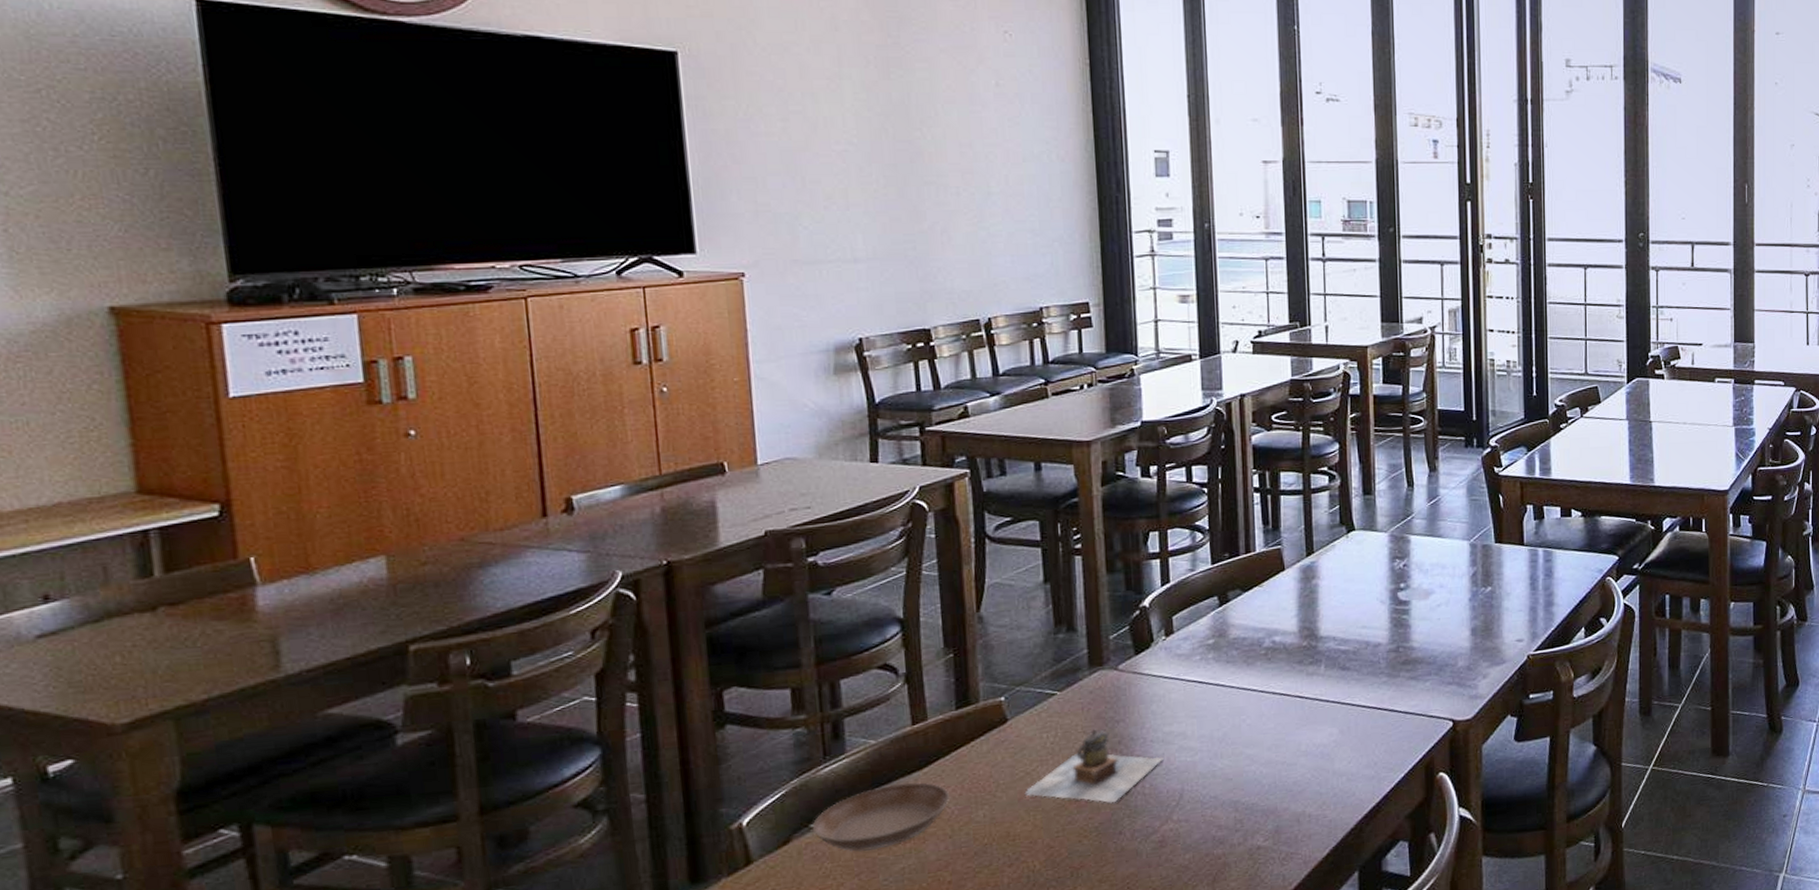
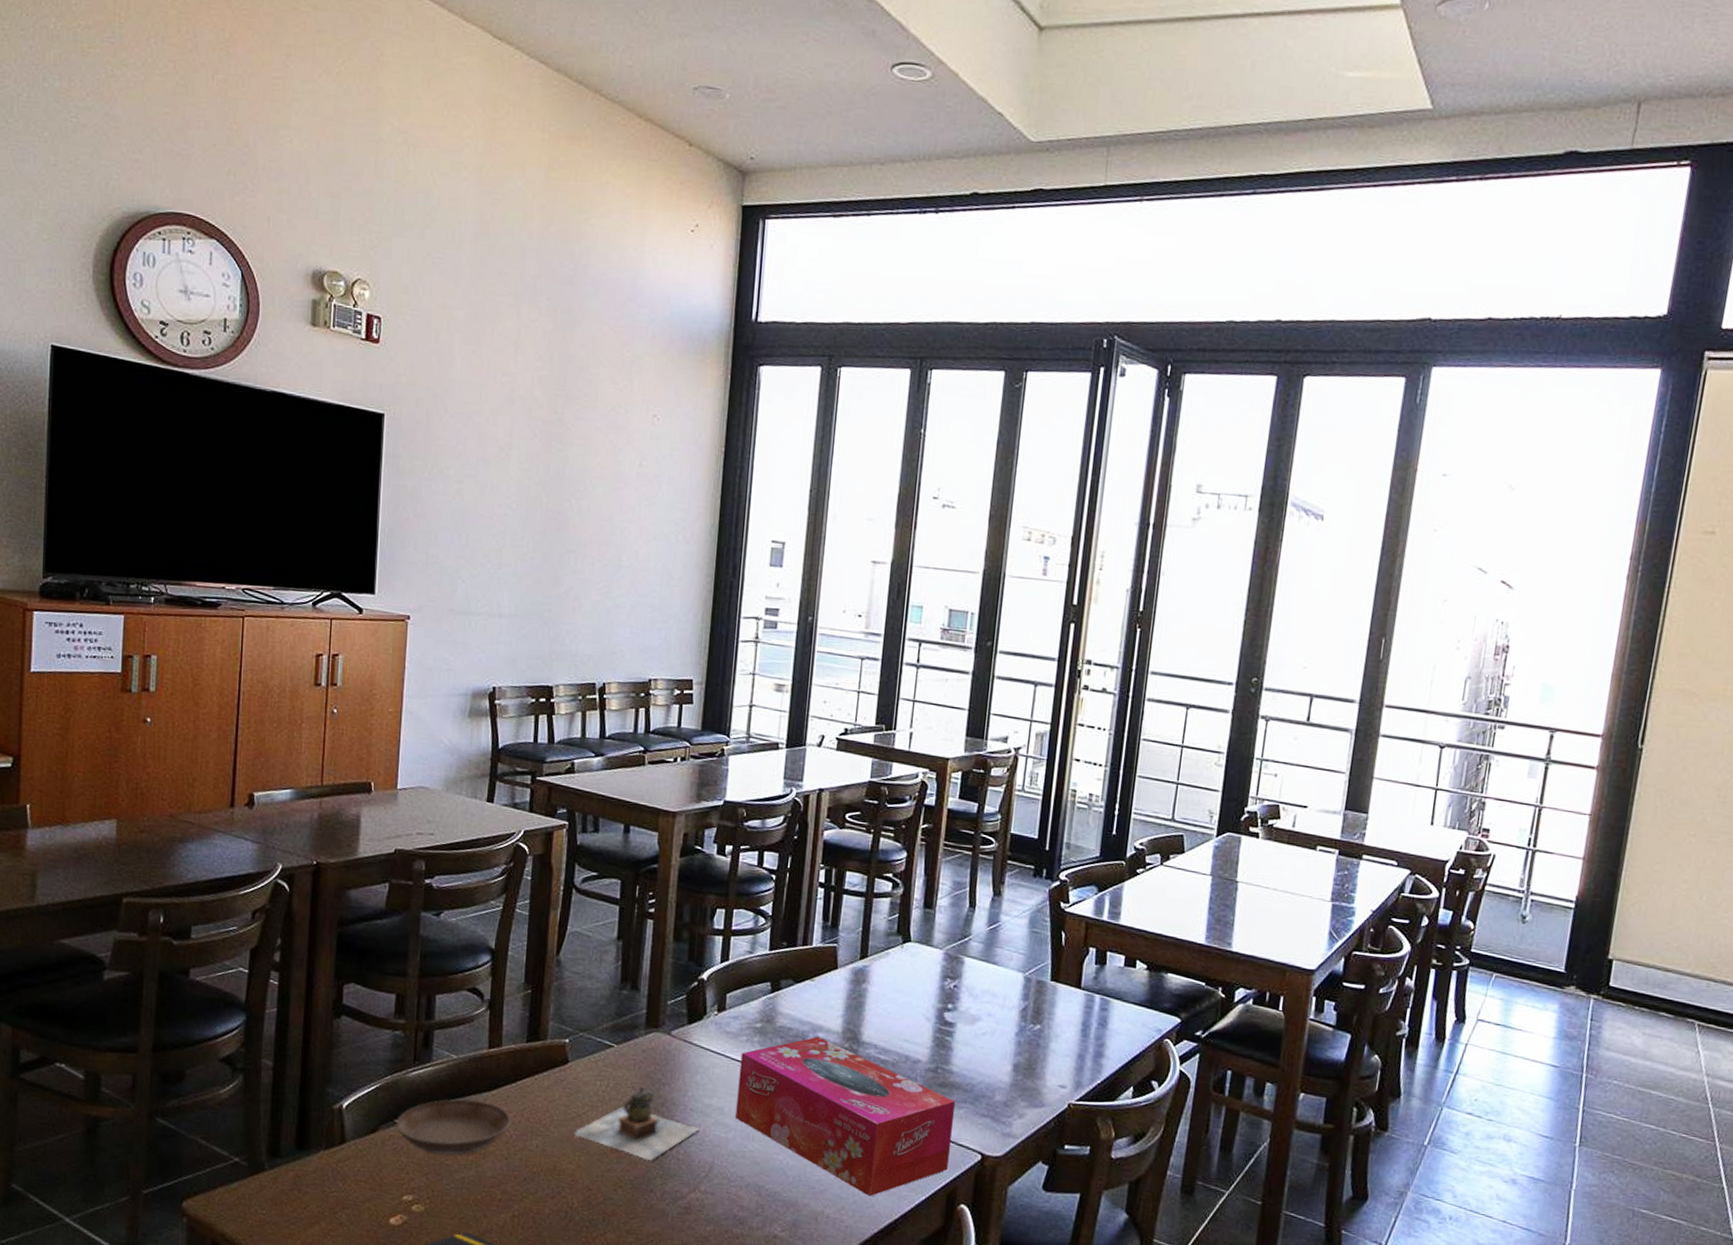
tissue box: none [1197,640,1422,786] -> present [736,1036,956,1197]

